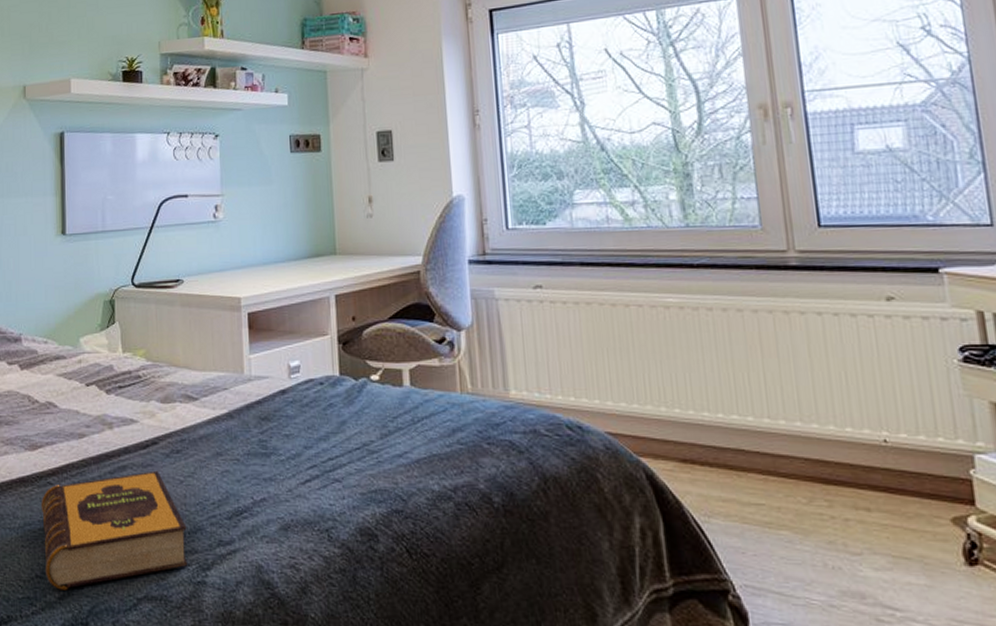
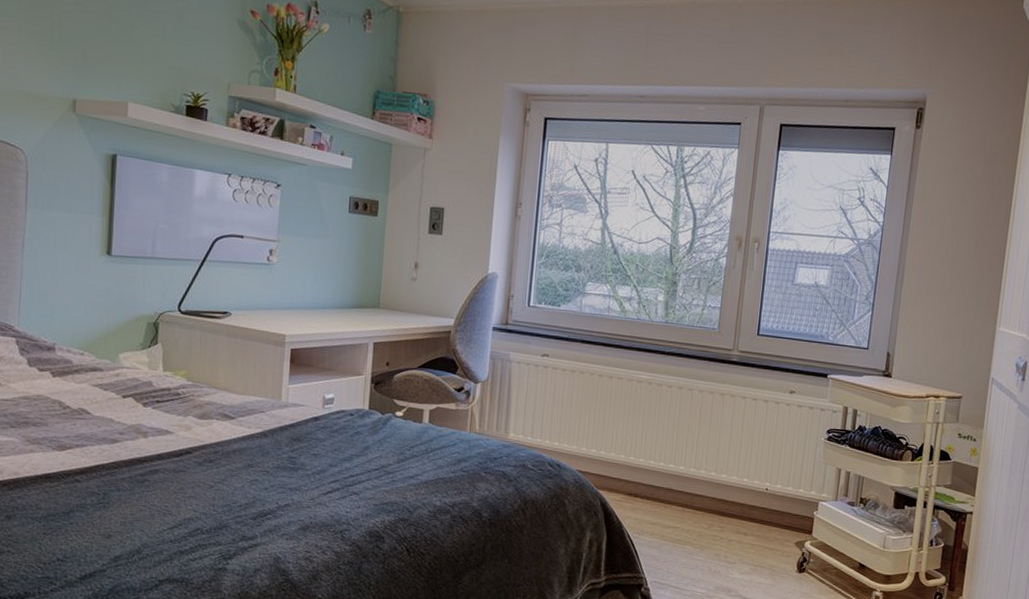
hardback book: present [40,470,187,590] -> none [66,475,213,572]

